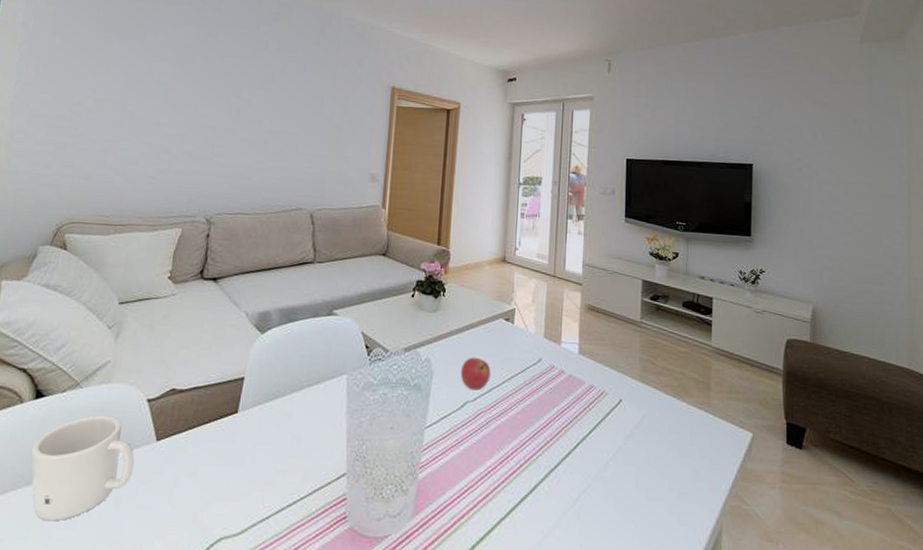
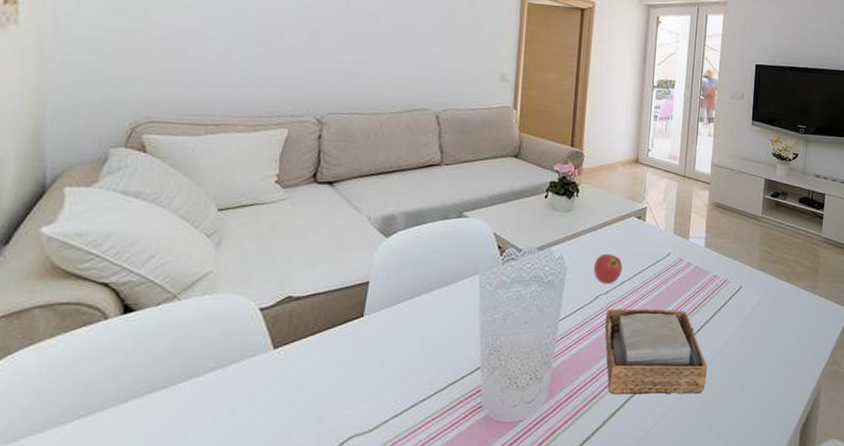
mug: present [31,415,135,522] -> none [124,327,250,437]
napkin holder: none [472,417,586,522] -> present [604,308,707,395]

